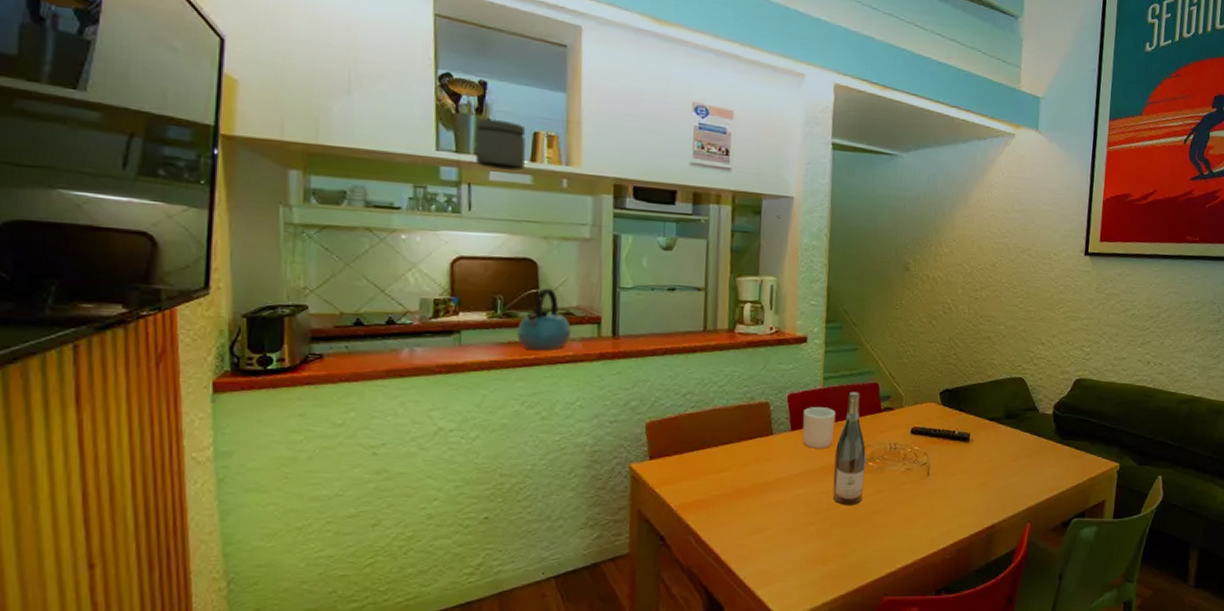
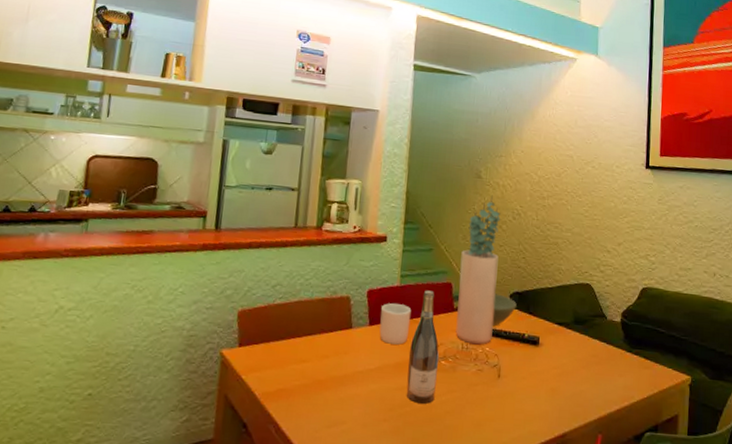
jar: present [475,118,526,171] -> none [117,42,160,85]
kettle: present [517,288,571,351] -> none [134,184,181,241]
vase: none [883,288,931,444] -> present [455,195,501,345]
bowl: none [921,392,947,425] -> present [492,294,517,327]

